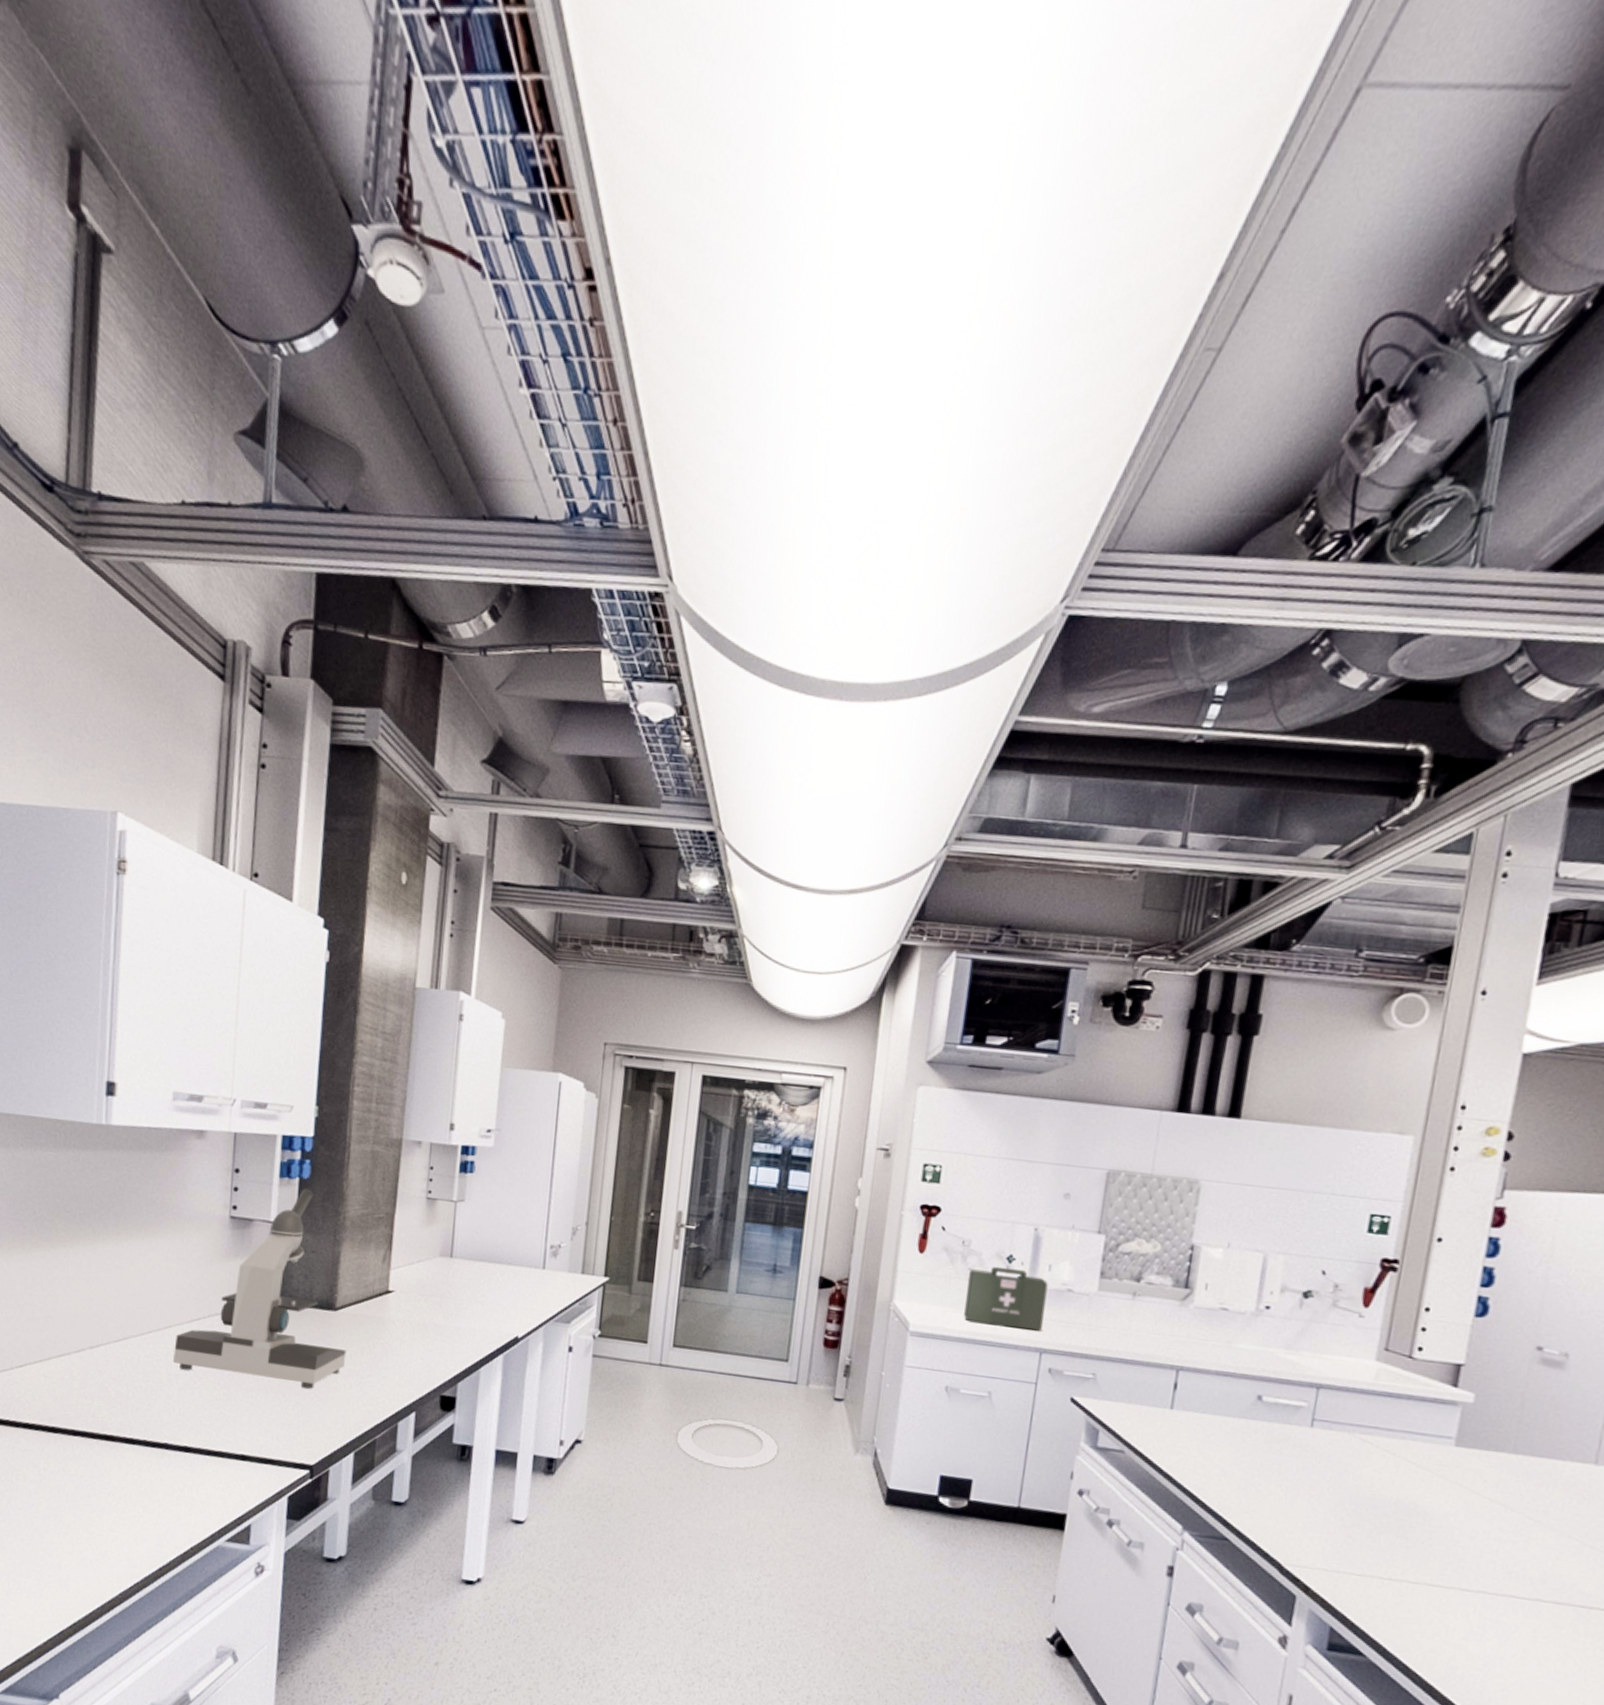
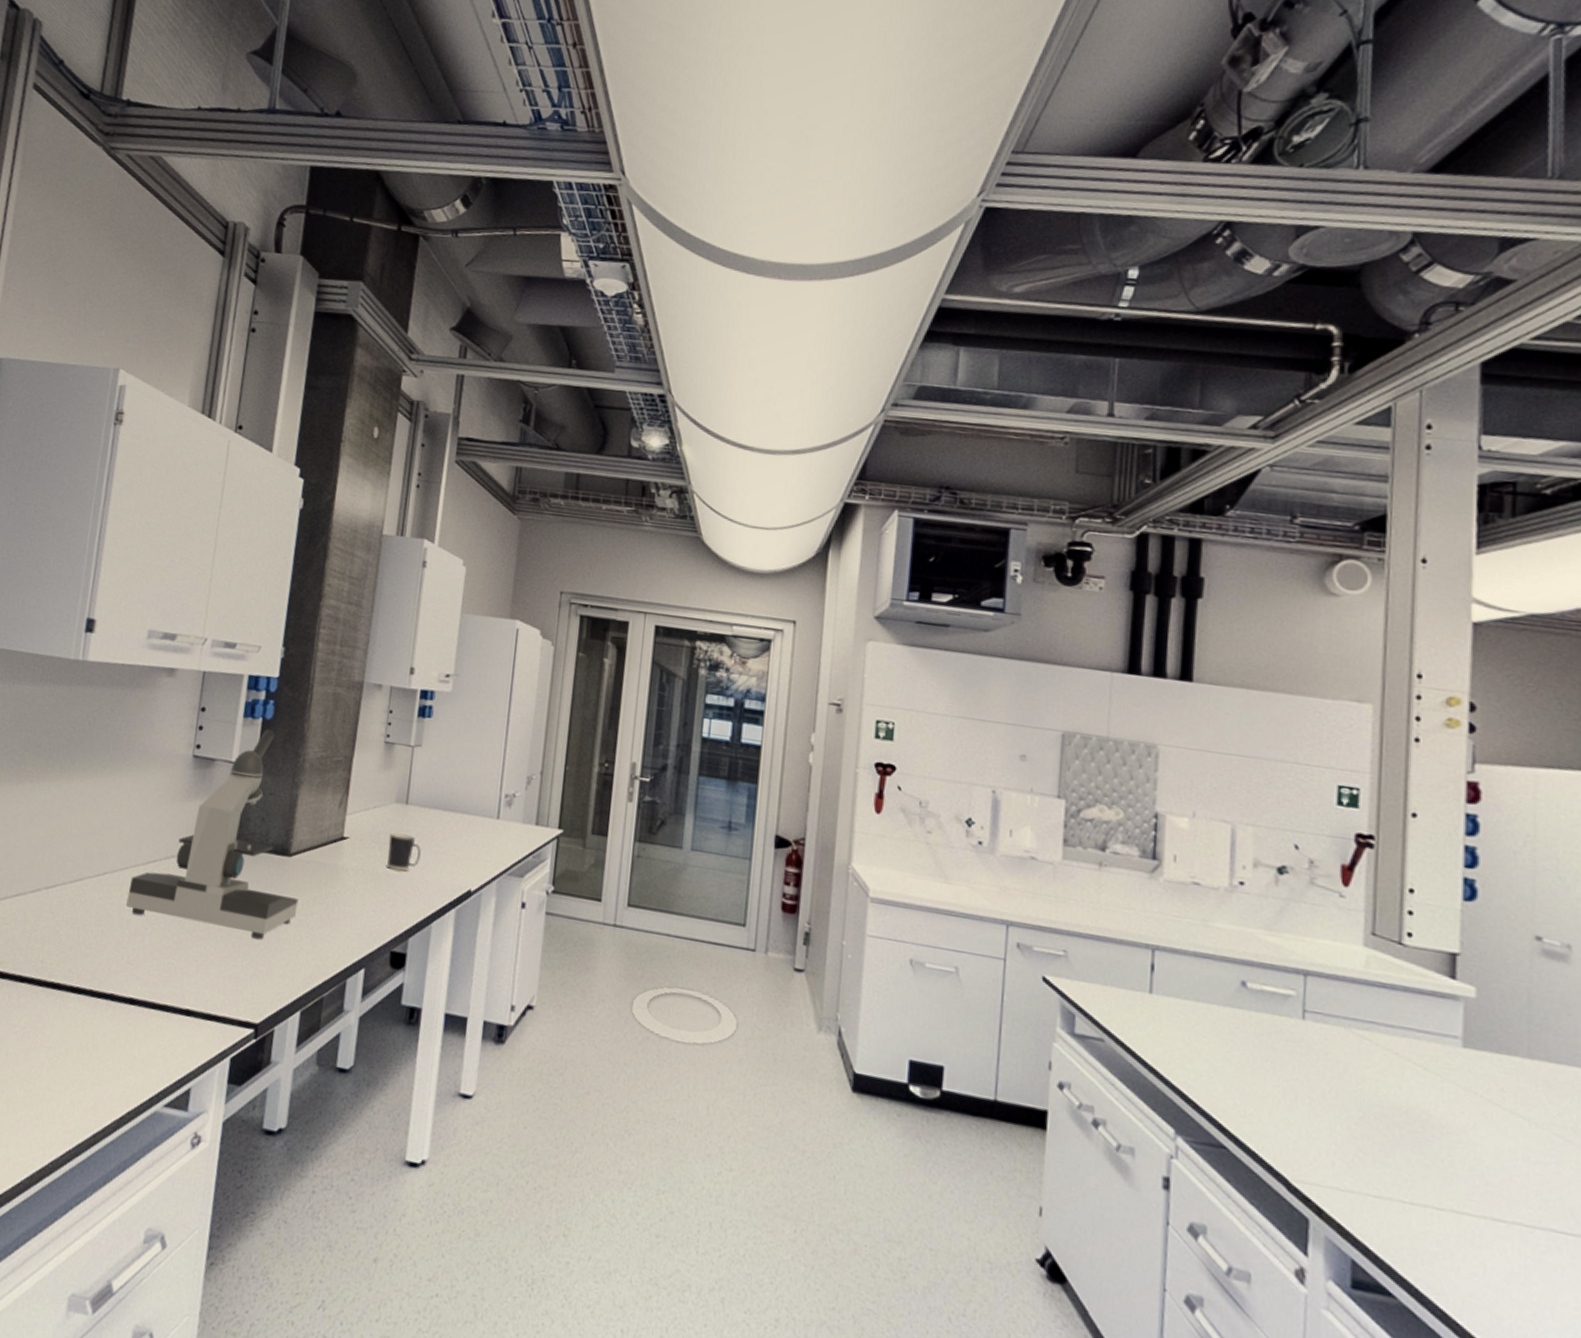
mug: none [433,1285,467,1321] -> present [387,833,421,871]
first-aid kit: present [964,1267,1048,1331] -> none [925,830,1010,902]

